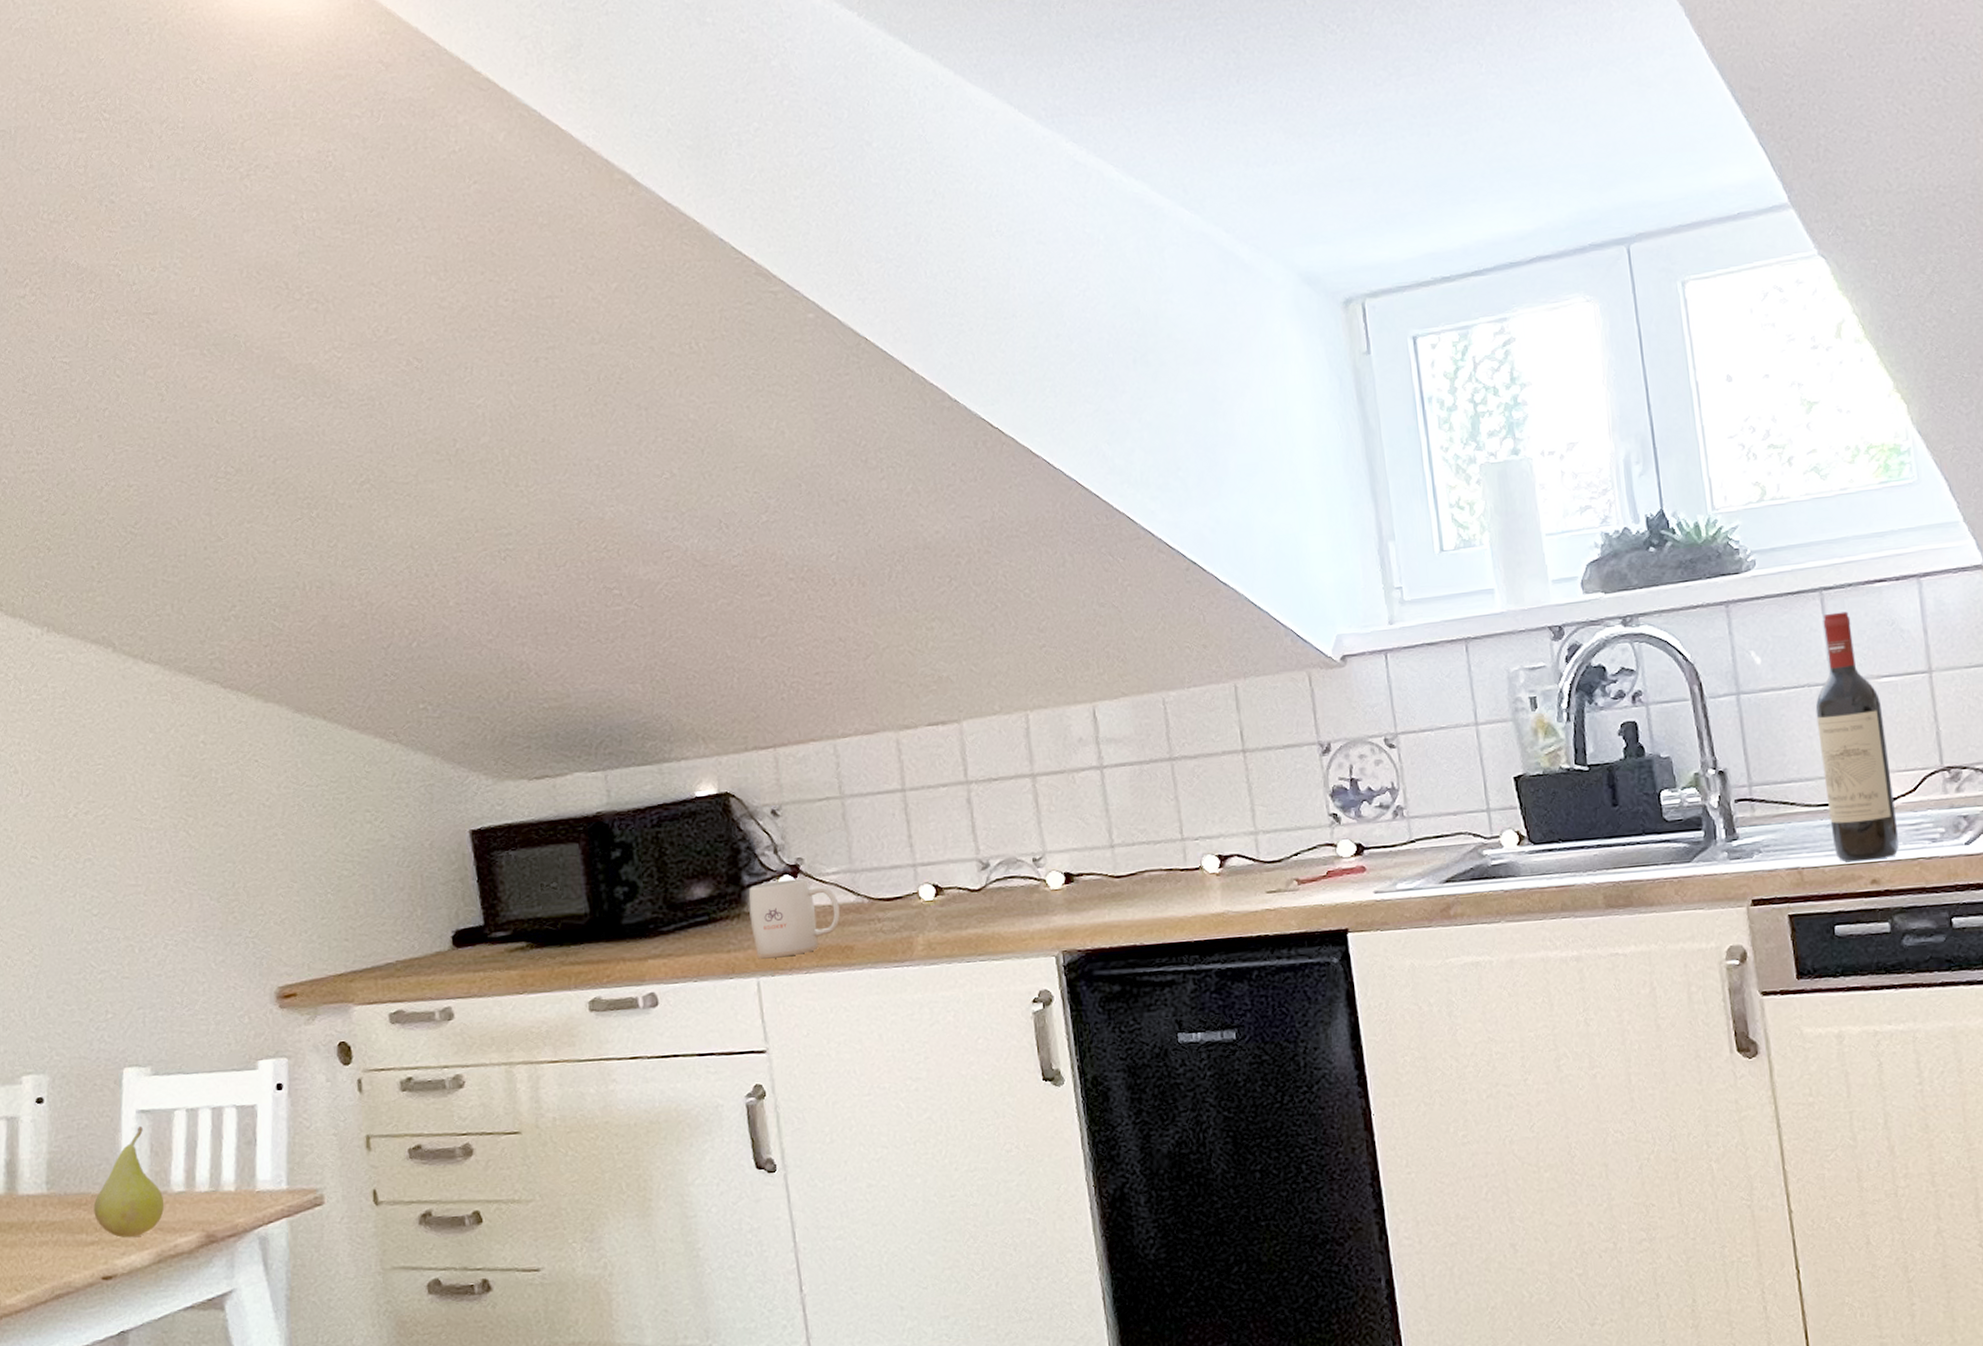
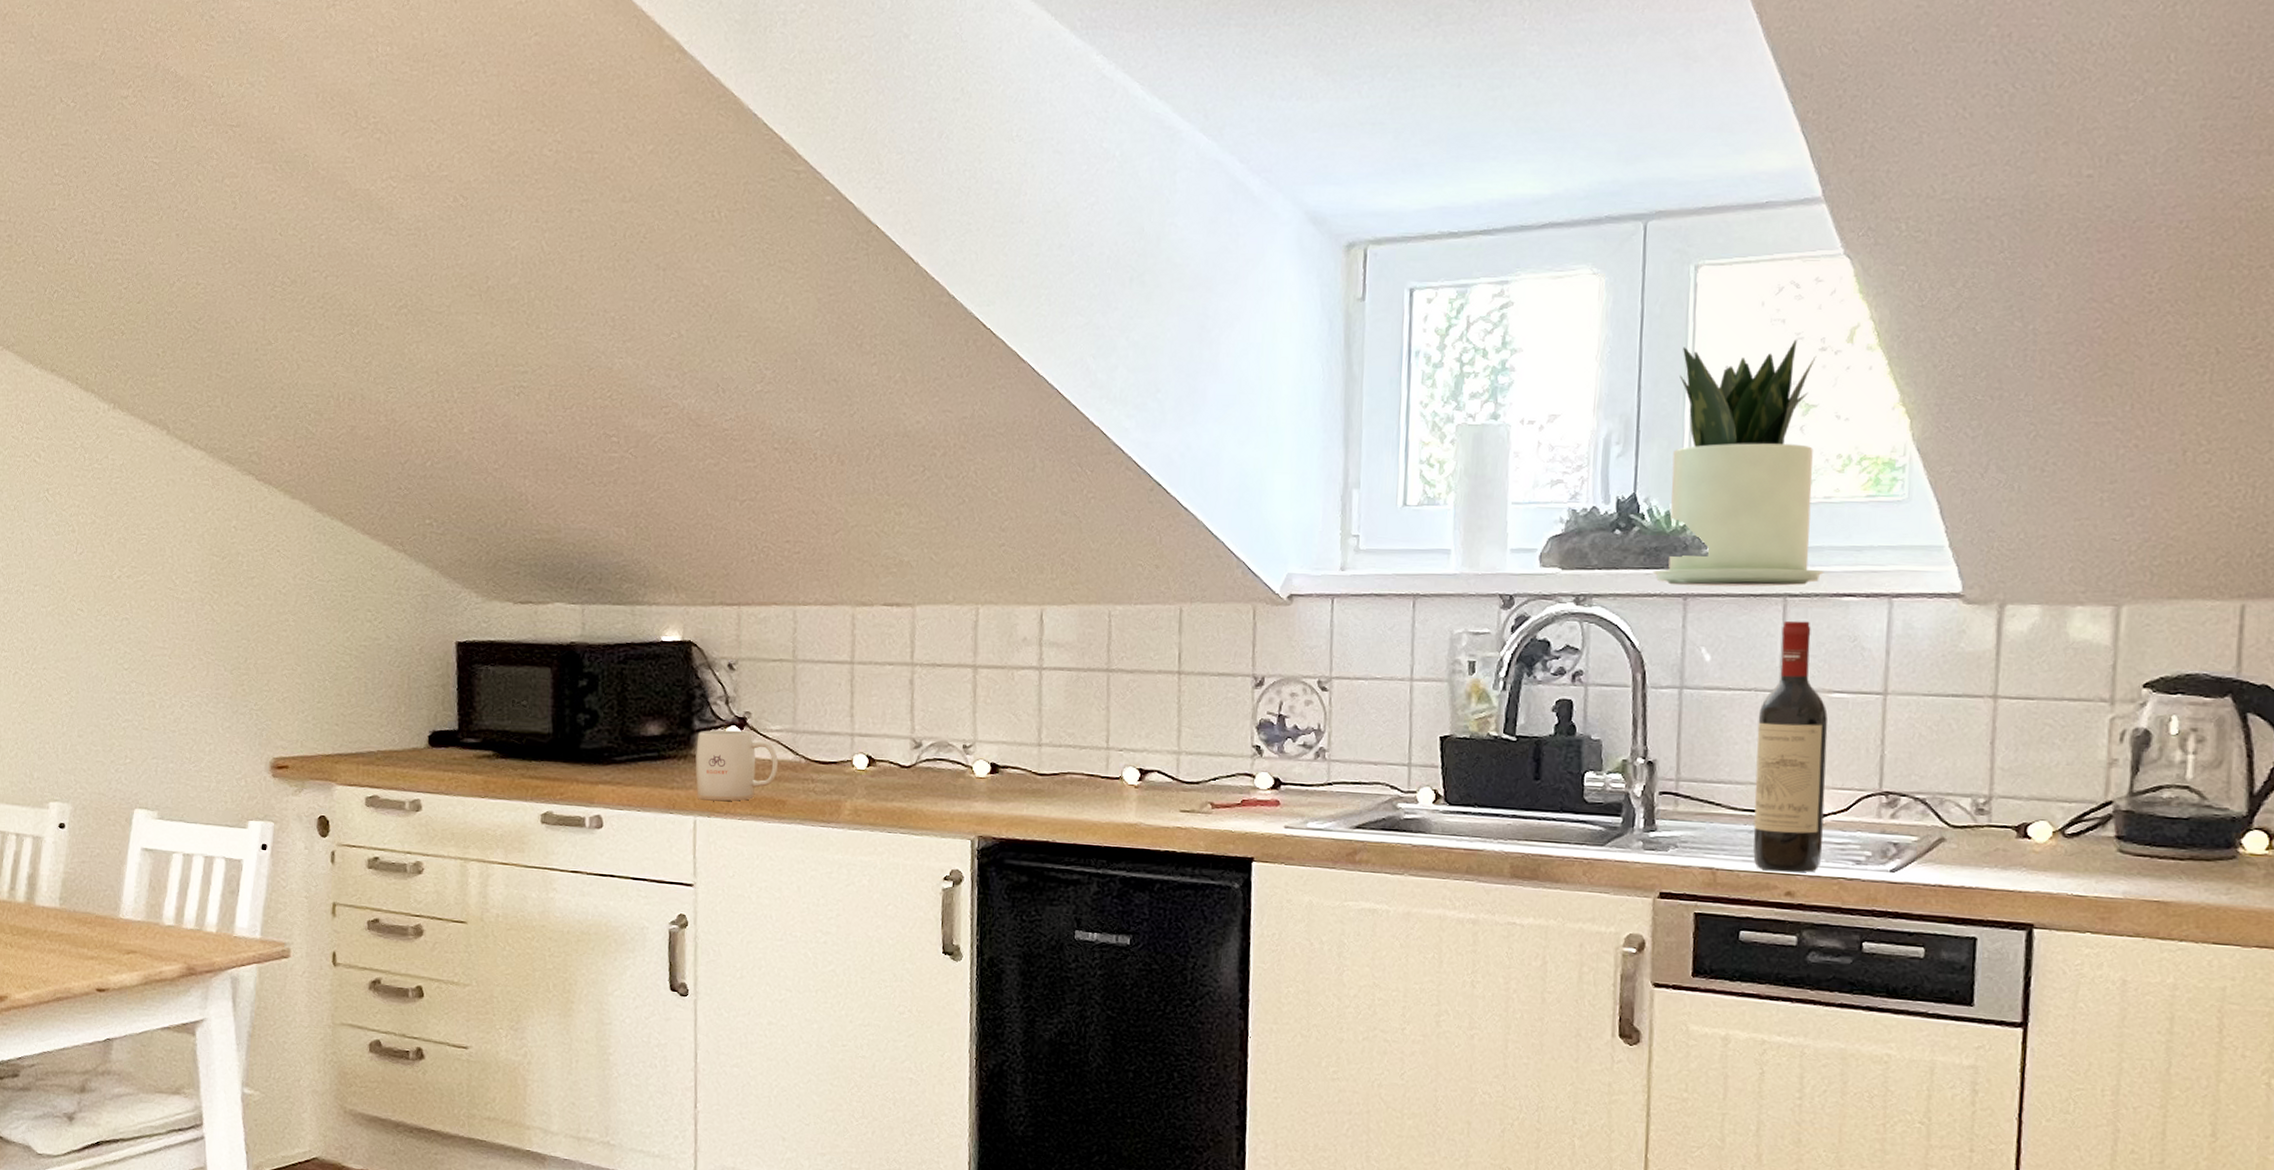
fruit: present [93,1125,165,1238] -> none [96,861,156,959]
planter: none [1684,341,1853,594] -> present [1652,339,1824,587]

